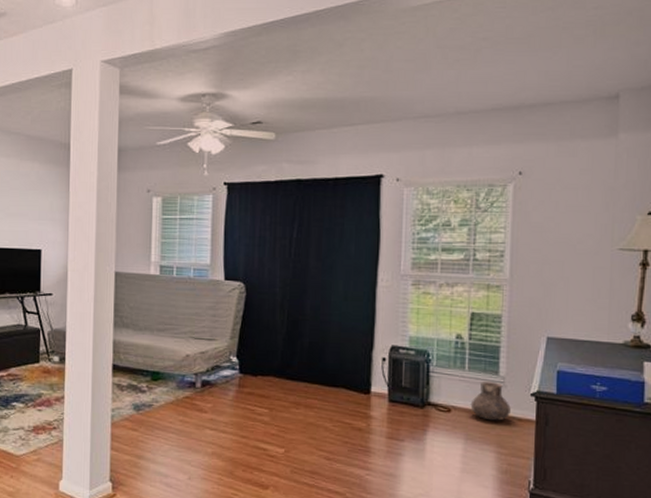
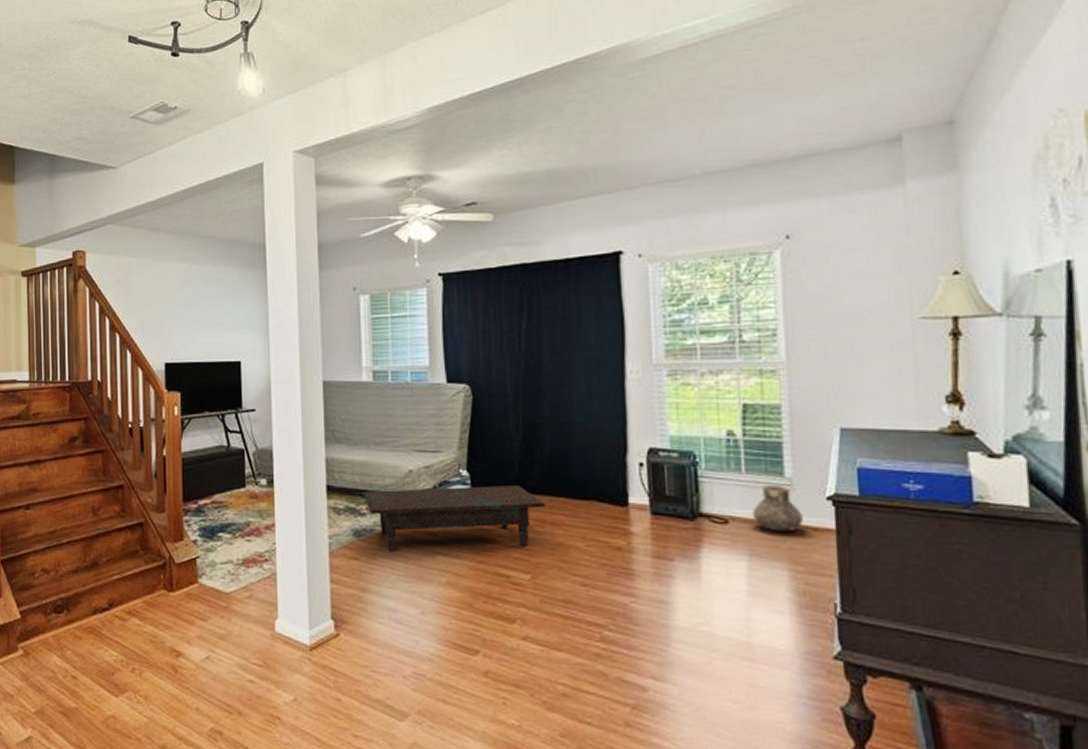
coffee table: none [145,371,302,425] -> present [364,486,546,552]

